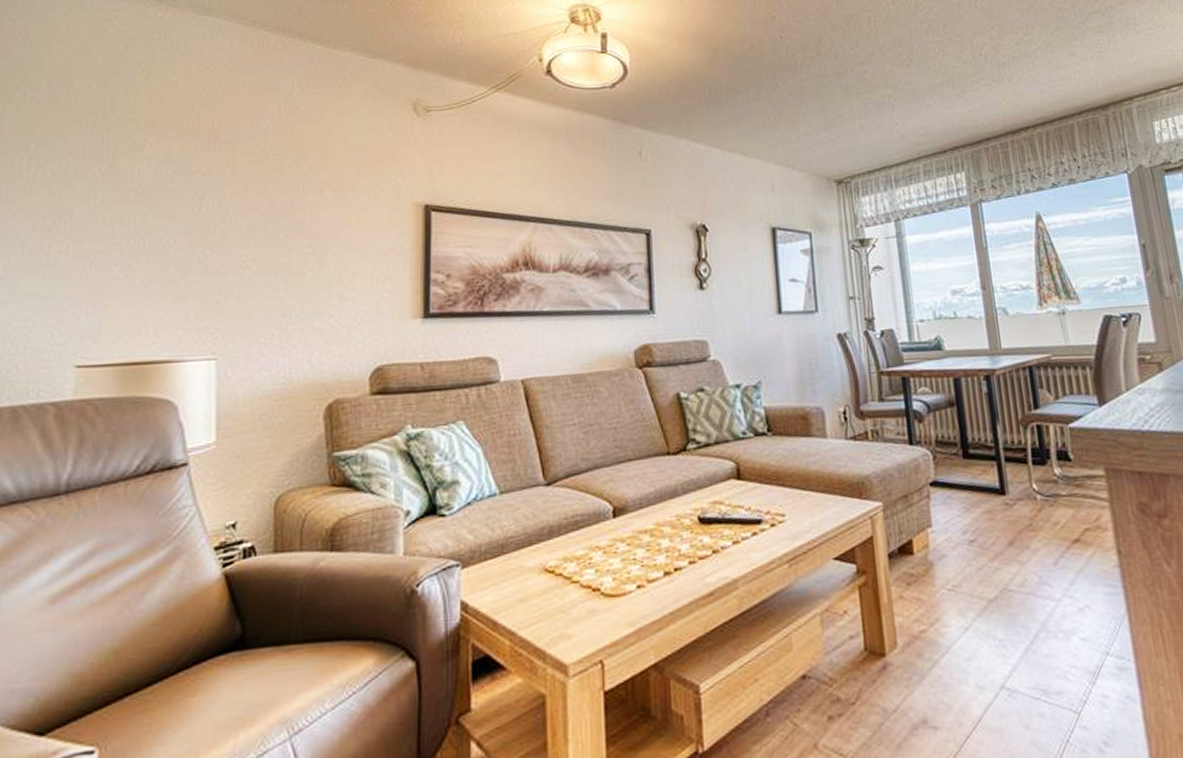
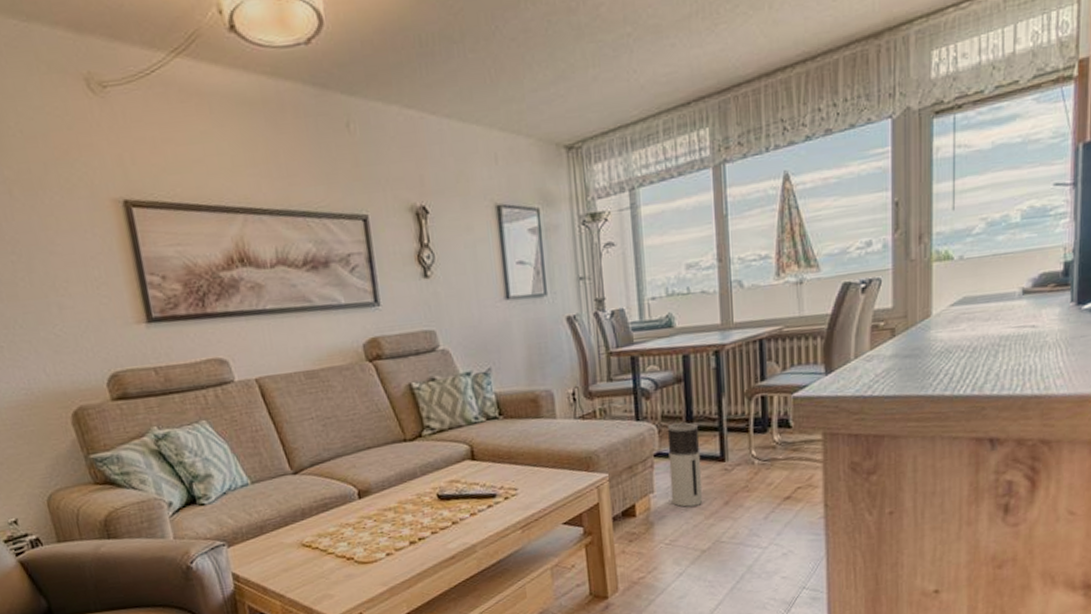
air purifier: none [941,449,986,546] -> present [667,422,703,507]

